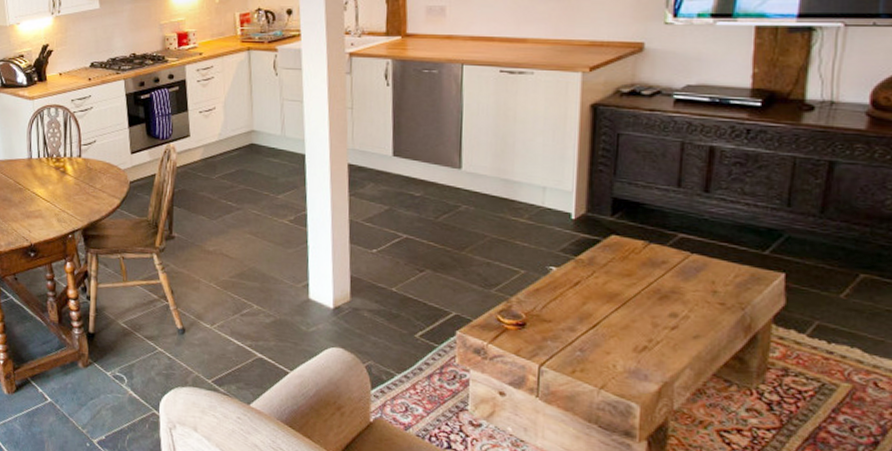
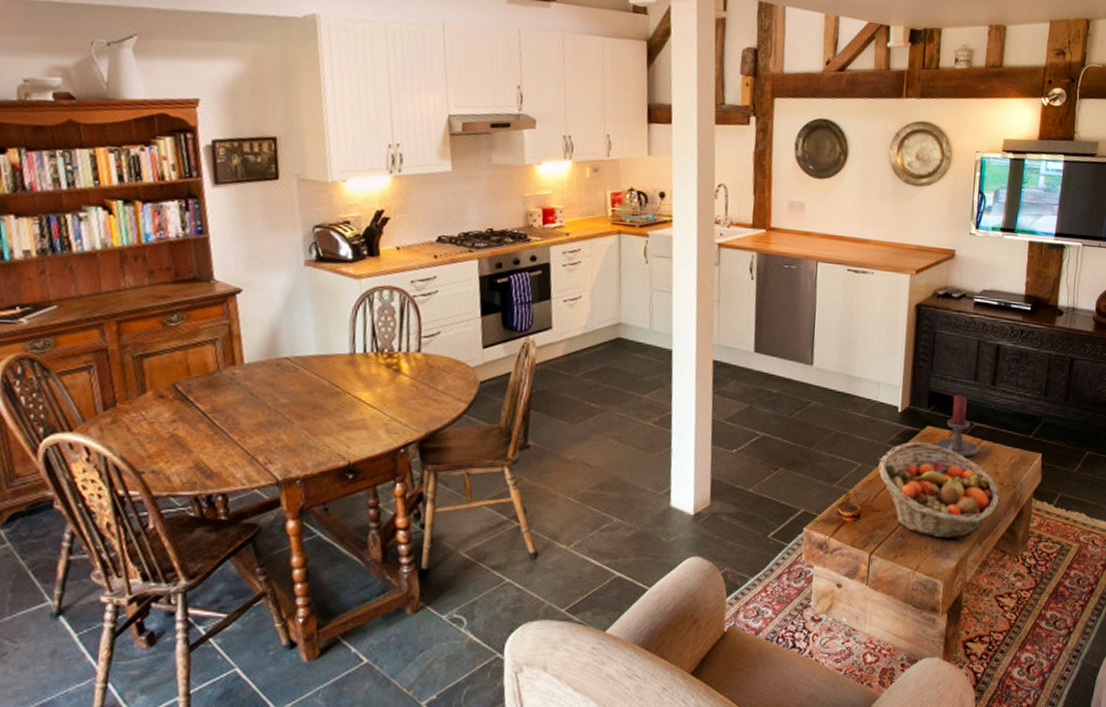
fruit basket: none [547,250,721,360] -> present [878,441,1000,539]
candle holder: none [623,202,687,272] -> present [935,395,979,458]

